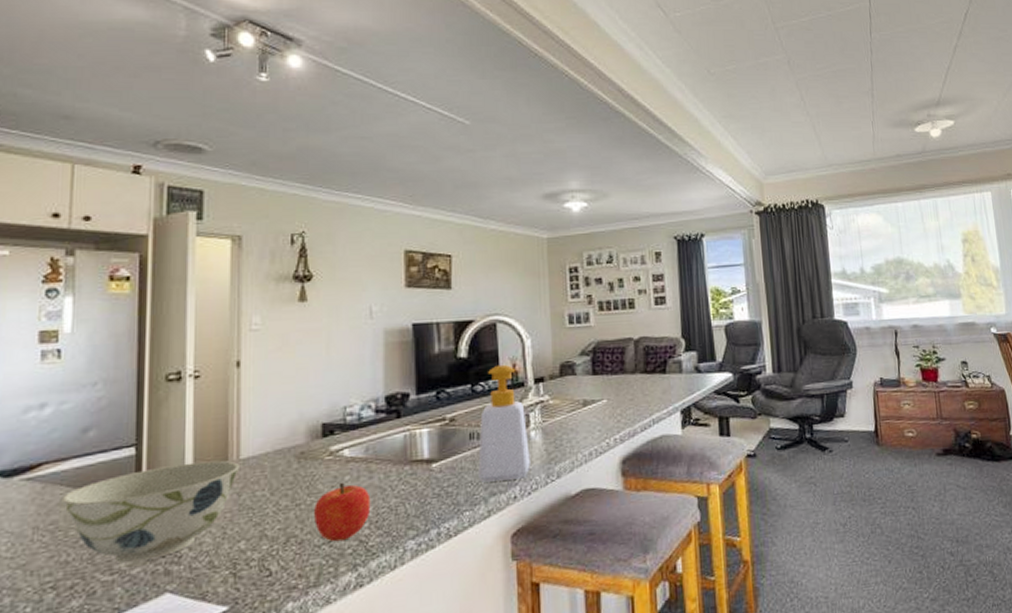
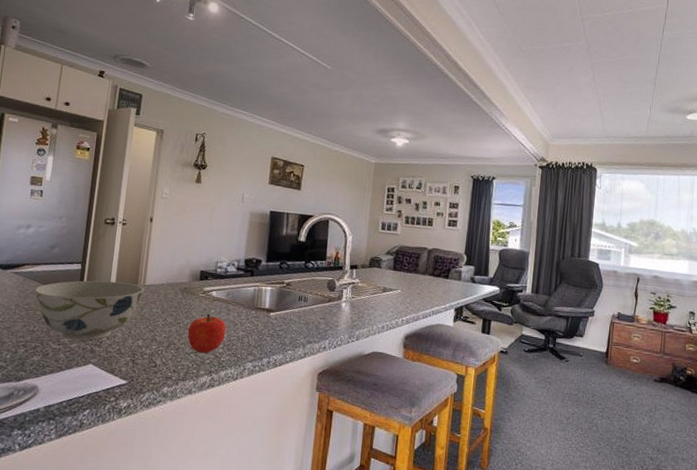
soap bottle: present [478,364,530,482] -> none [301,251,340,335]

